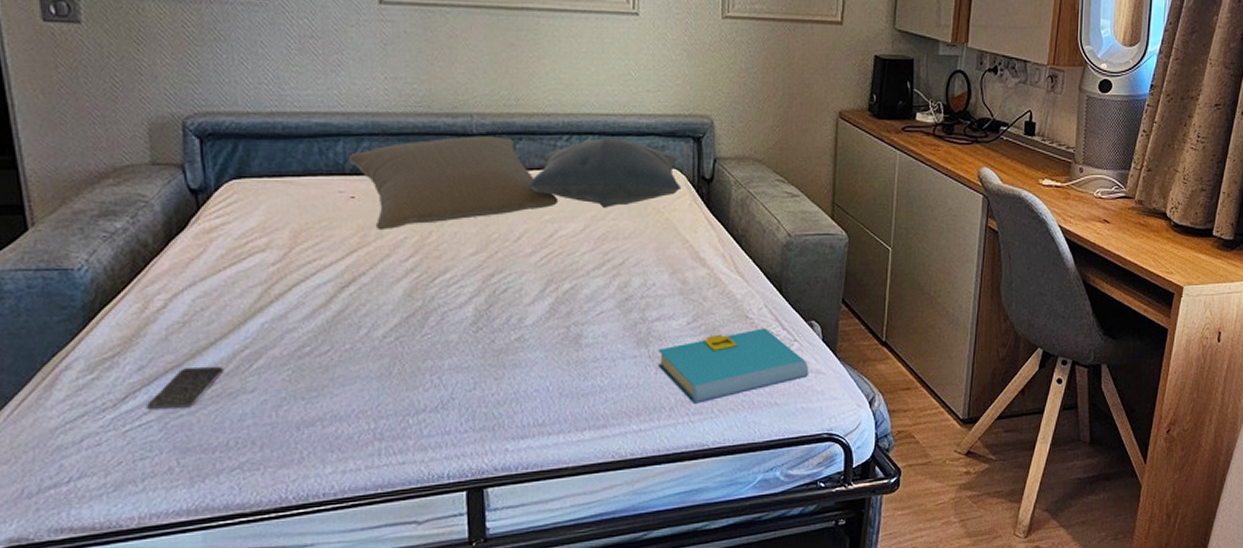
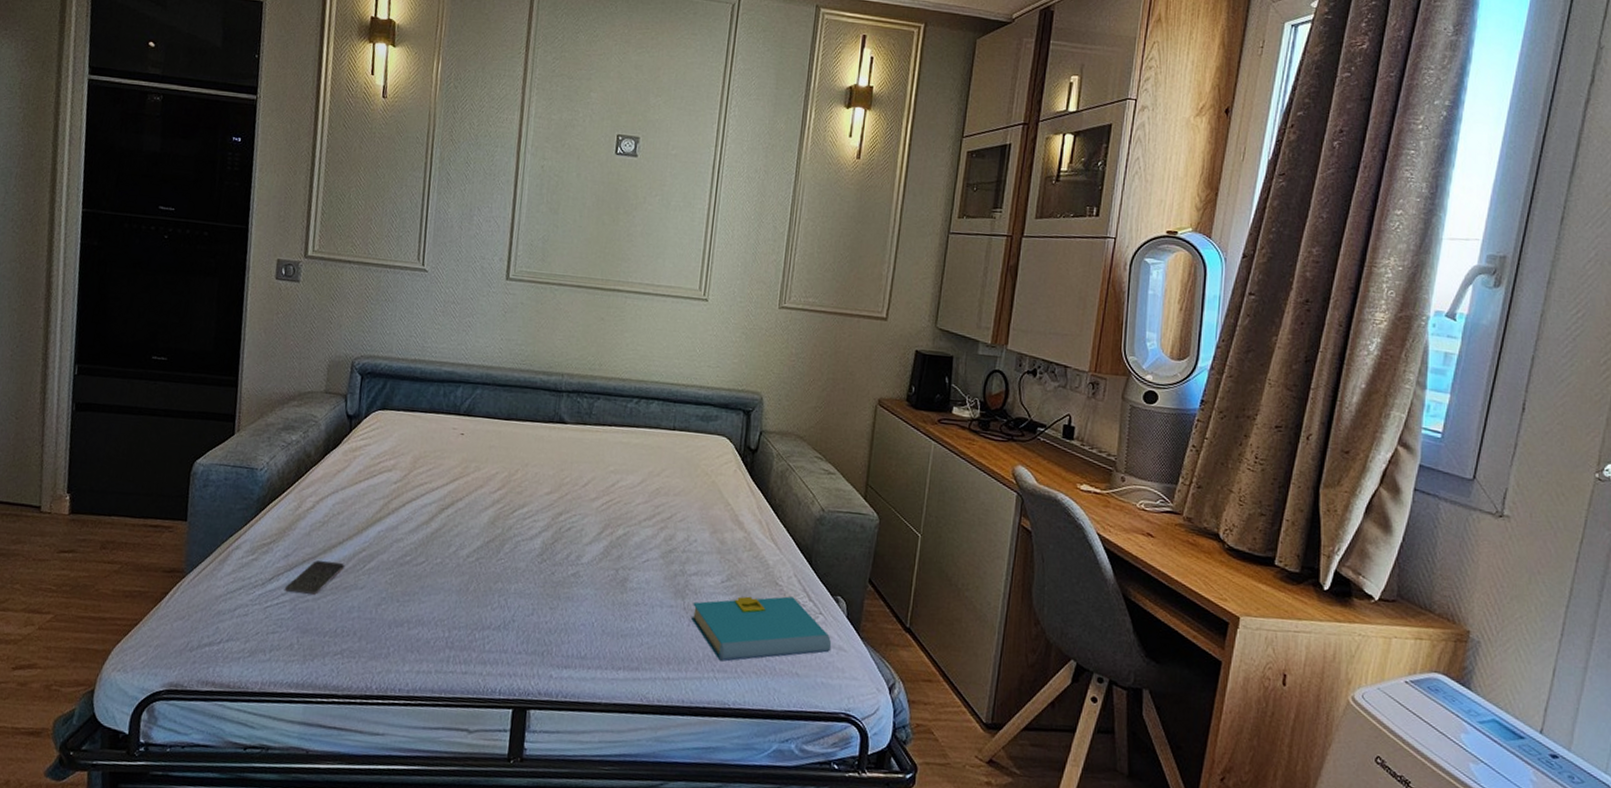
pillow: present [348,136,559,231] -> none [464,392,623,465]
cushion: present [527,136,682,208] -> none [599,402,729,466]

